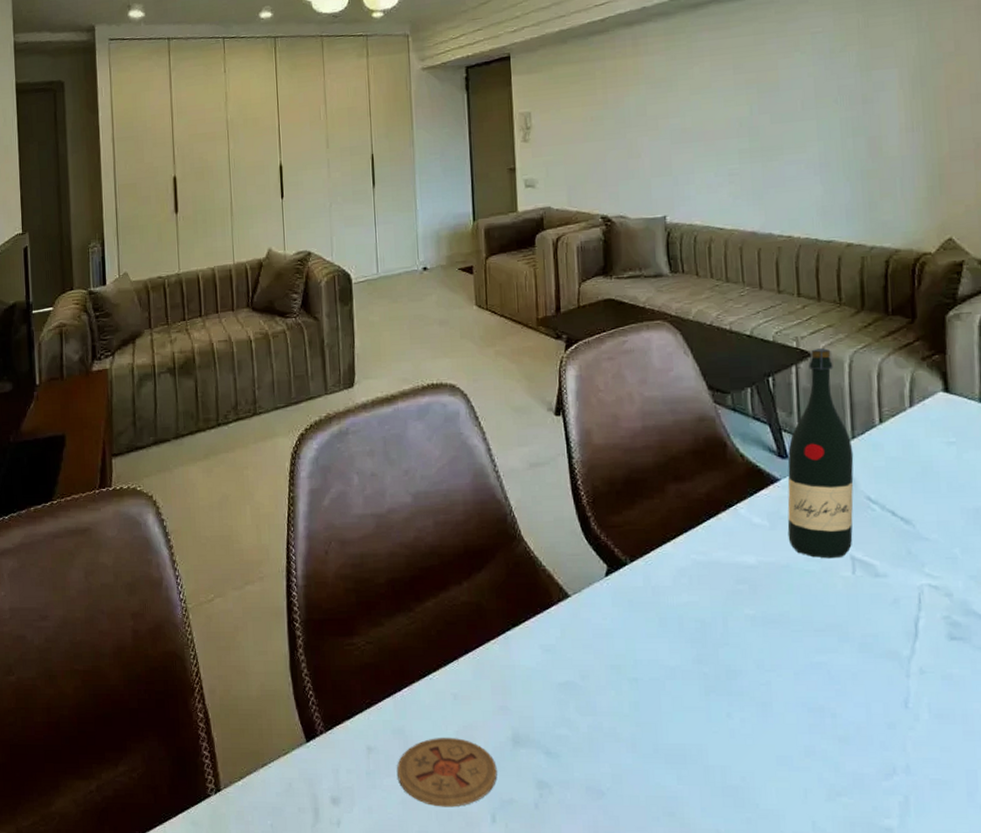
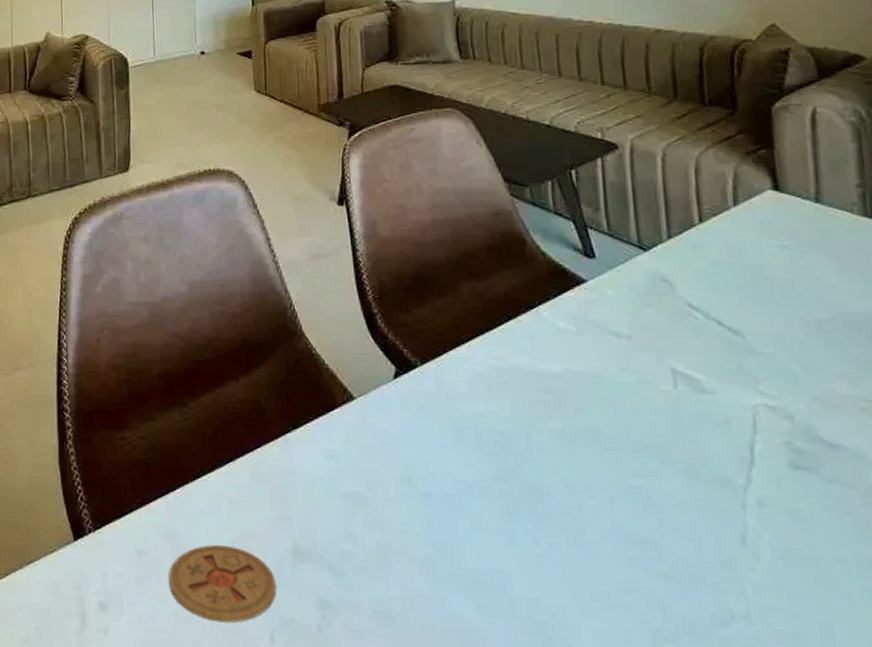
wine bottle: present [787,348,854,559] -> none [595,140,673,370]

